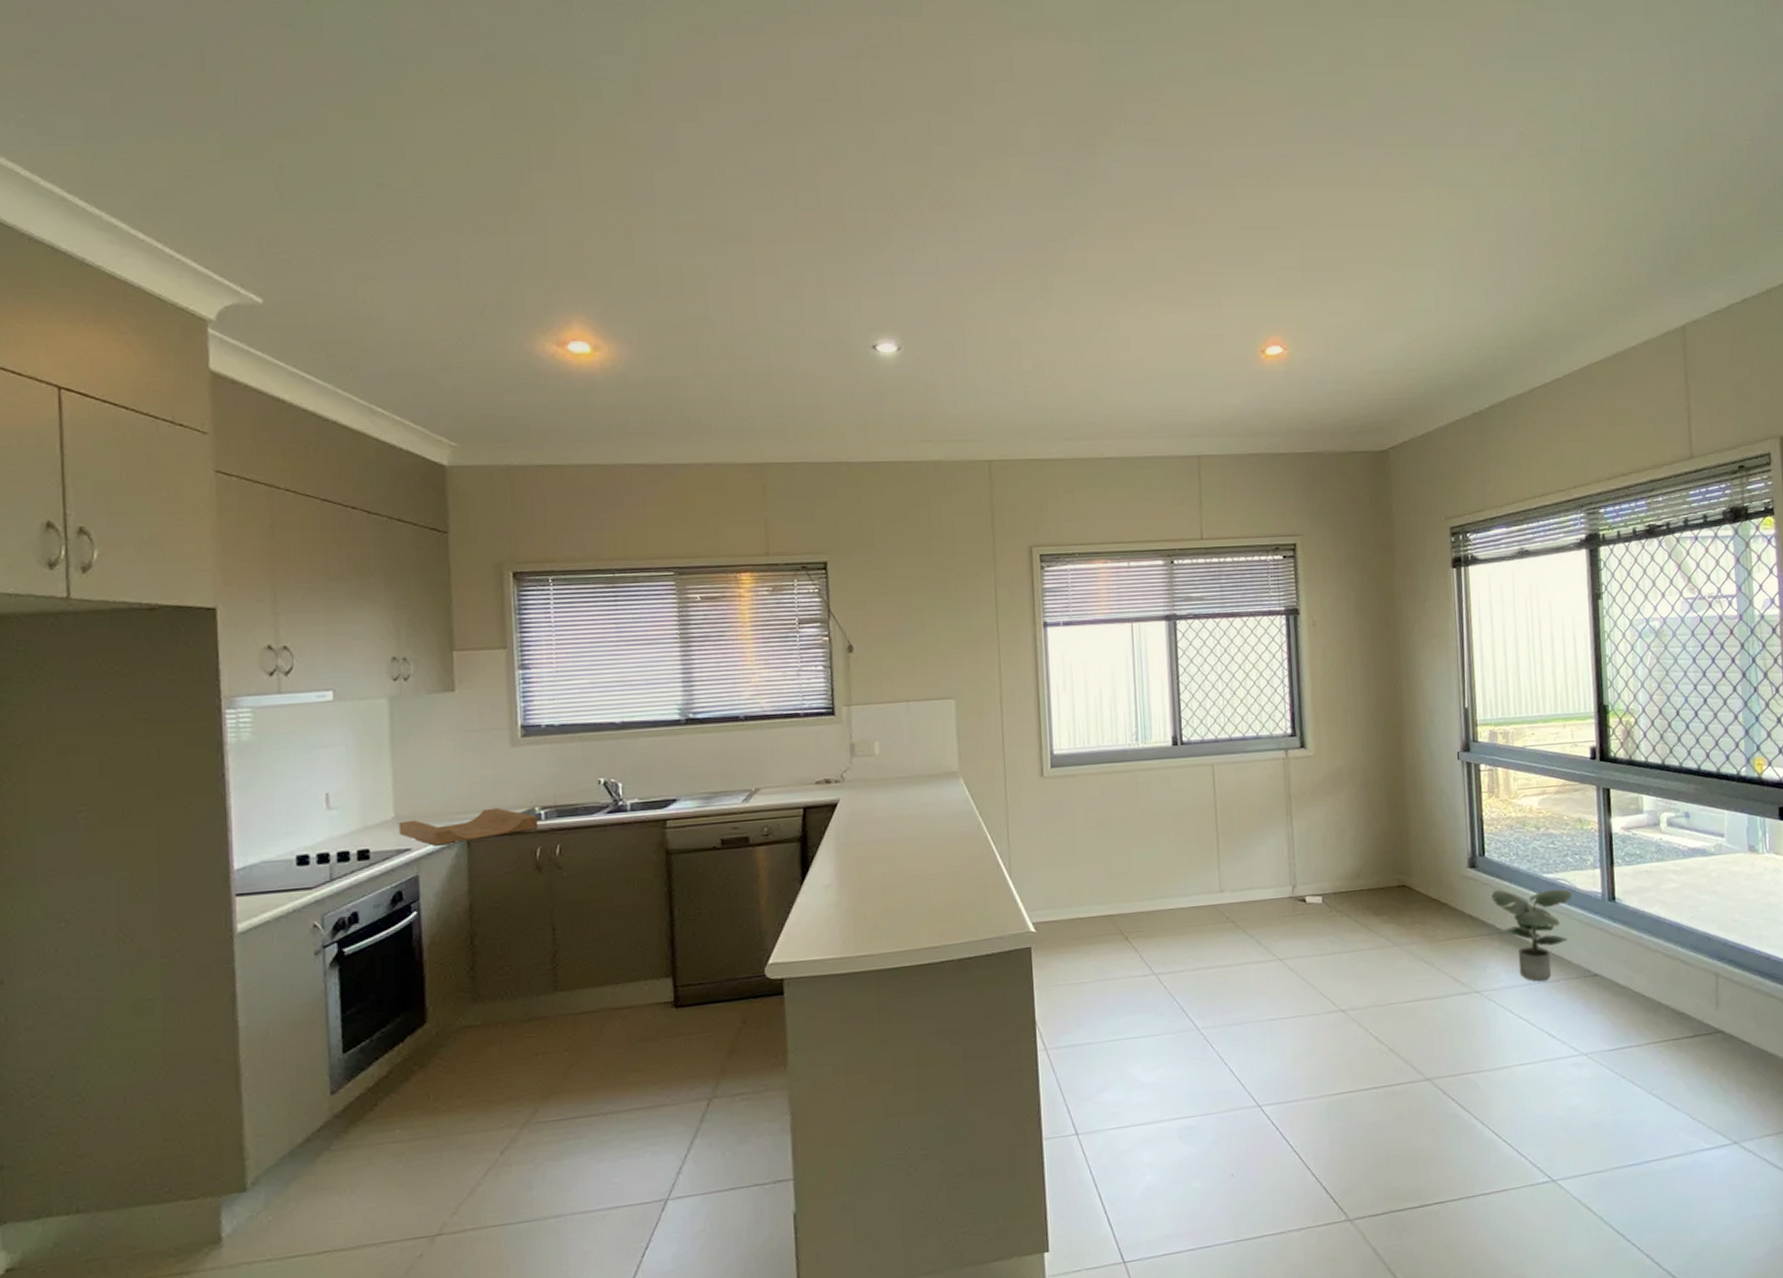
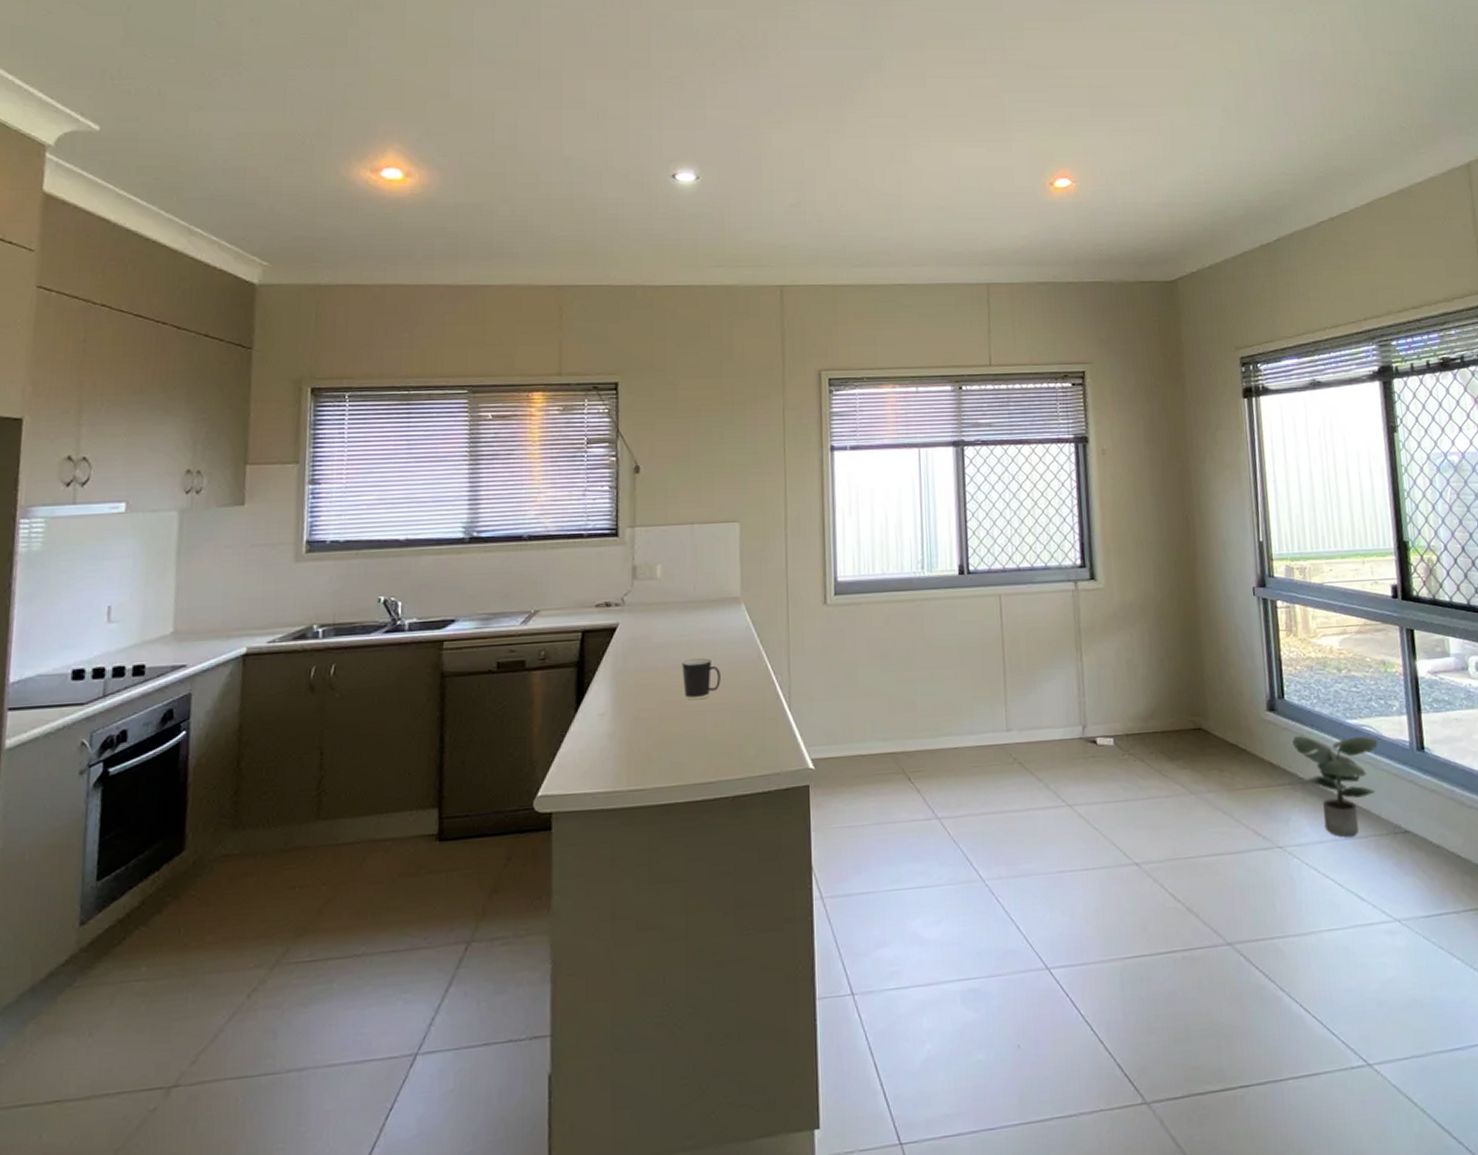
cutting board: present [398,807,539,846] -> none [176,624,316,663]
mug: none [903,831,942,871] -> present [682,658,721,700]

